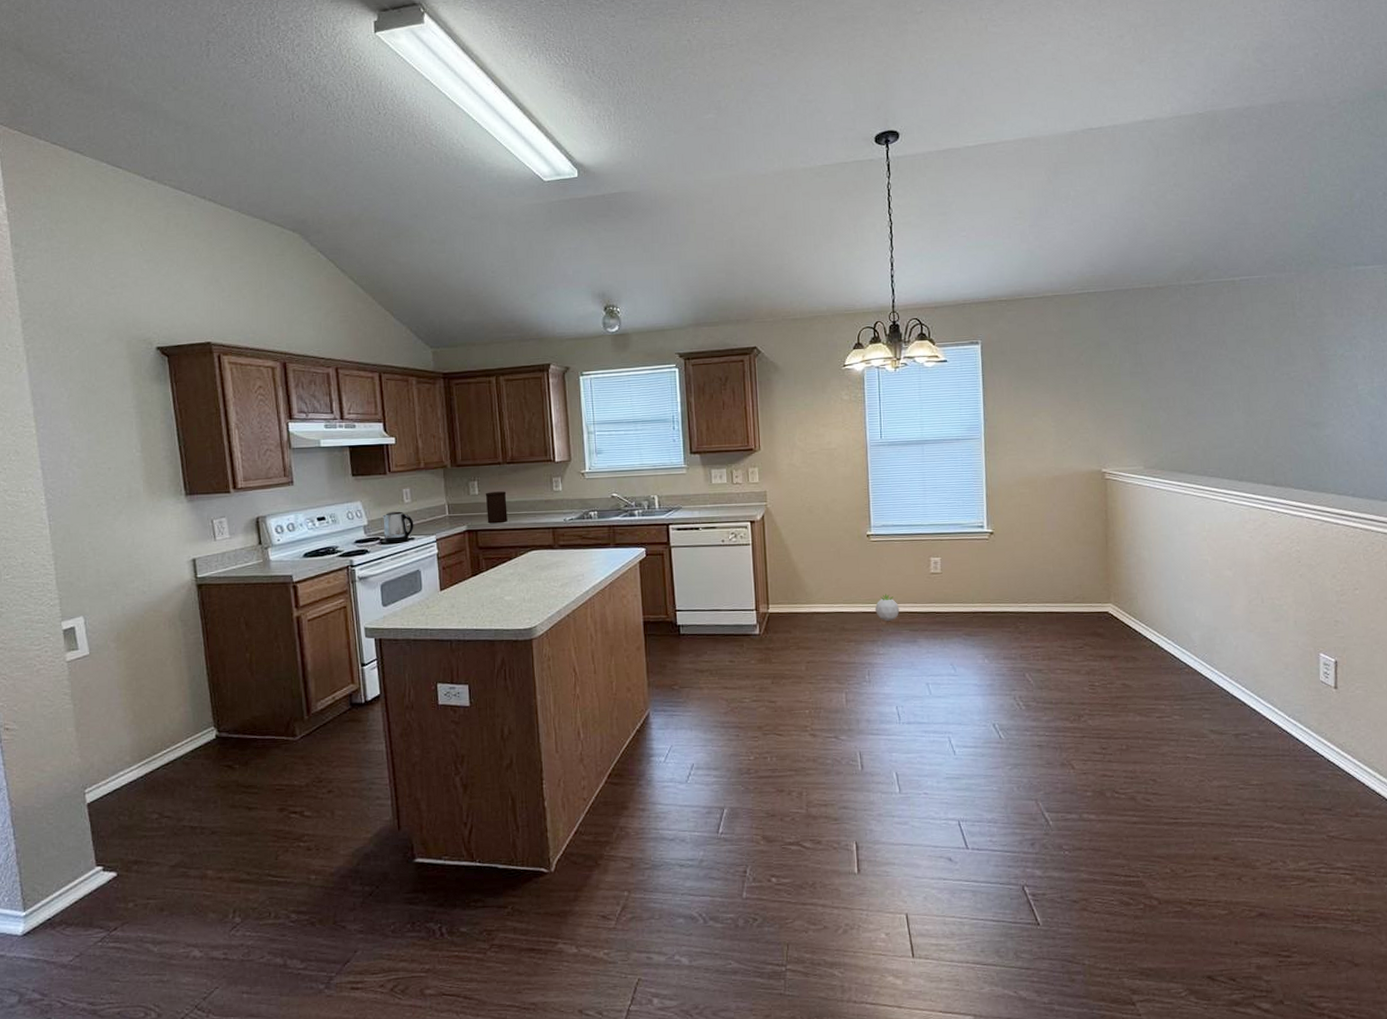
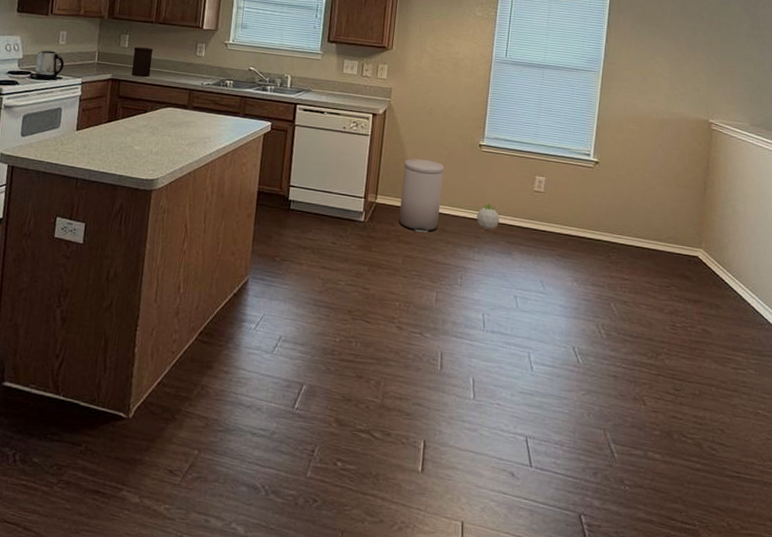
pedal bin: none [791,559,837,636] -> present [398,158,444,234]

